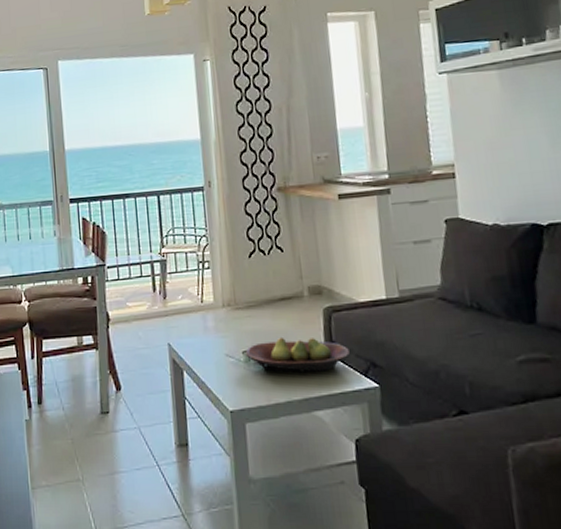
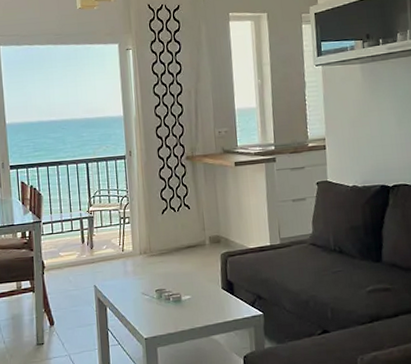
fruit bowl: present [246,337,350,373] -> none [159,277,241,306]

